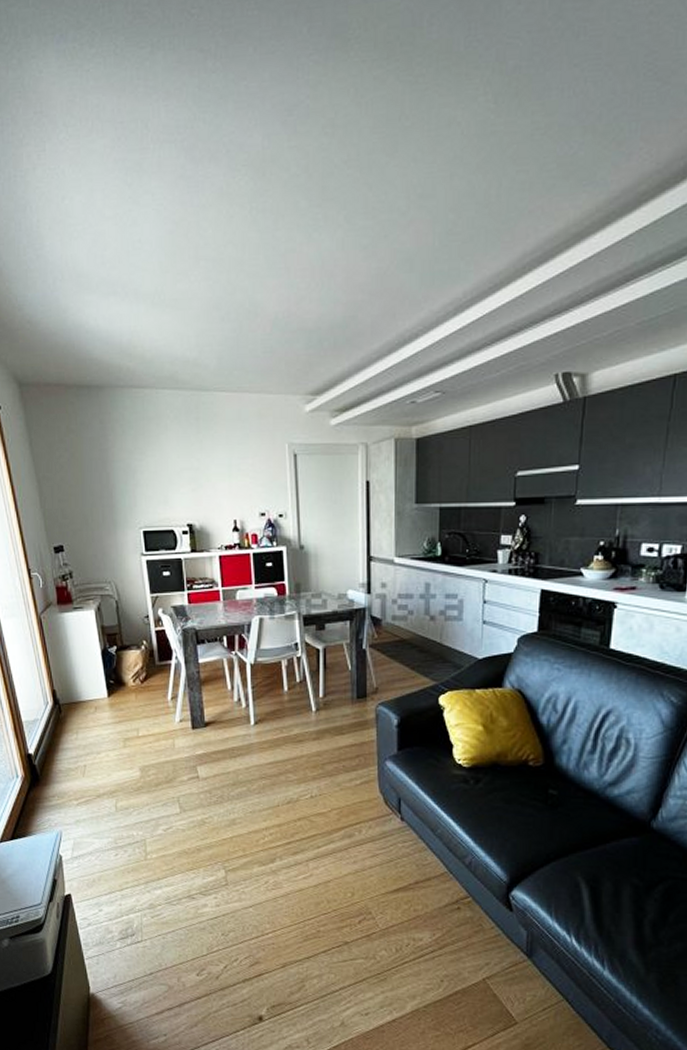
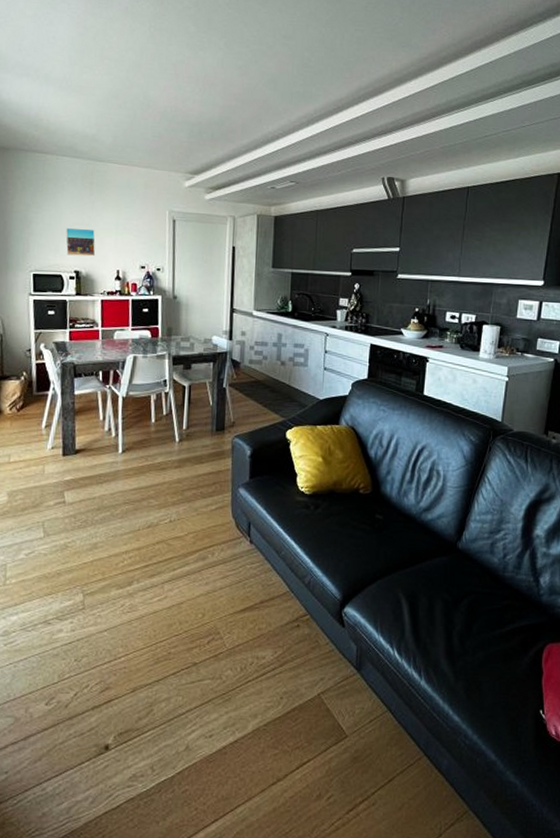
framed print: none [174,473,209,507] -> present [66,227,96,257]

